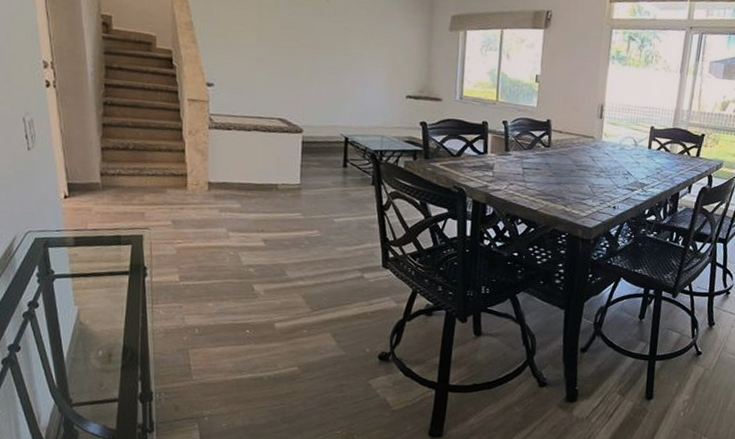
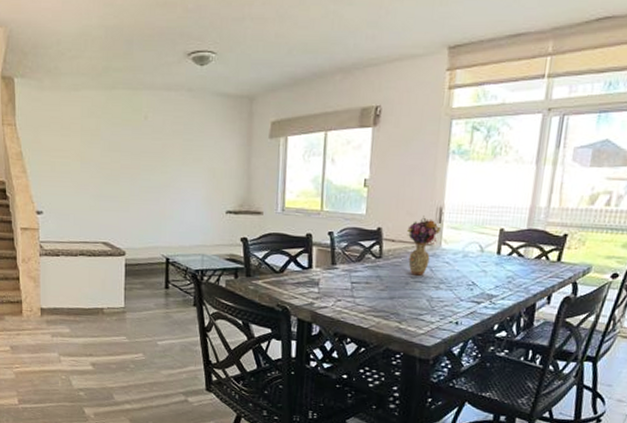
flower arrangement: none [572,111,603,165] -> present [407,215,442,276]

